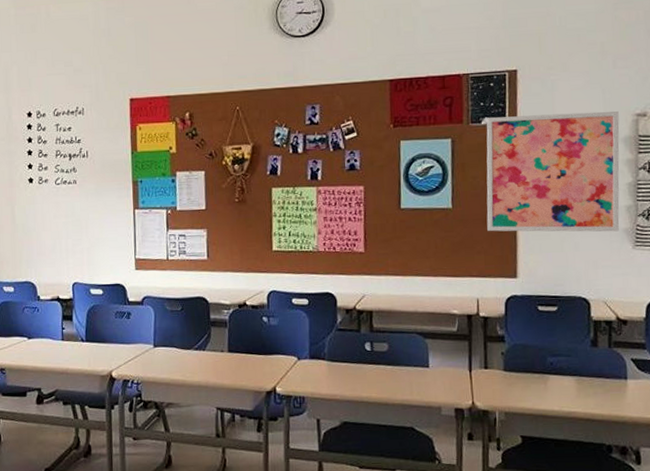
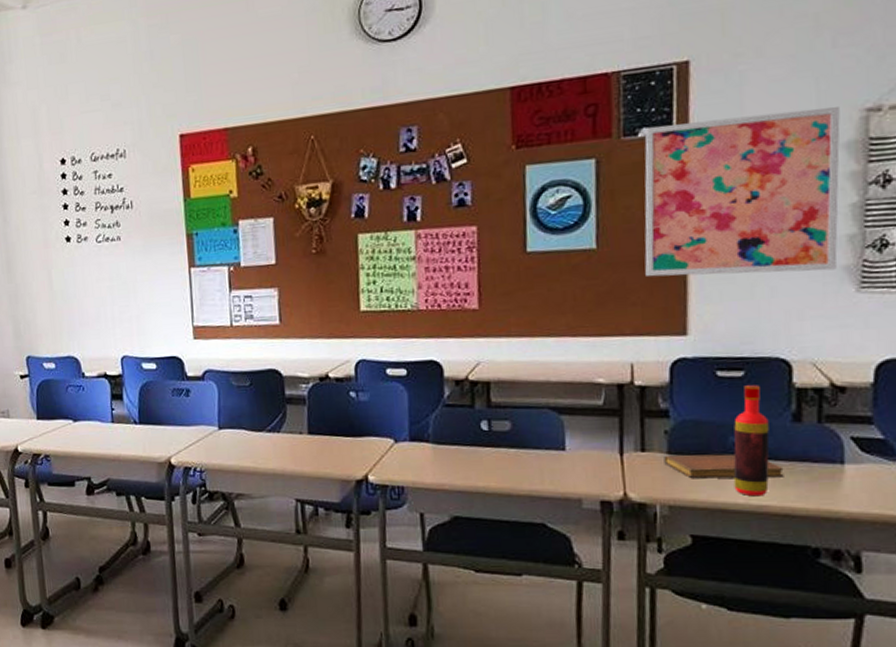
notebook: none [501,371,586,391] -> present [664,453,784,479]
bottle: none [550,317,576,405] -> present [733,384,770,497]

